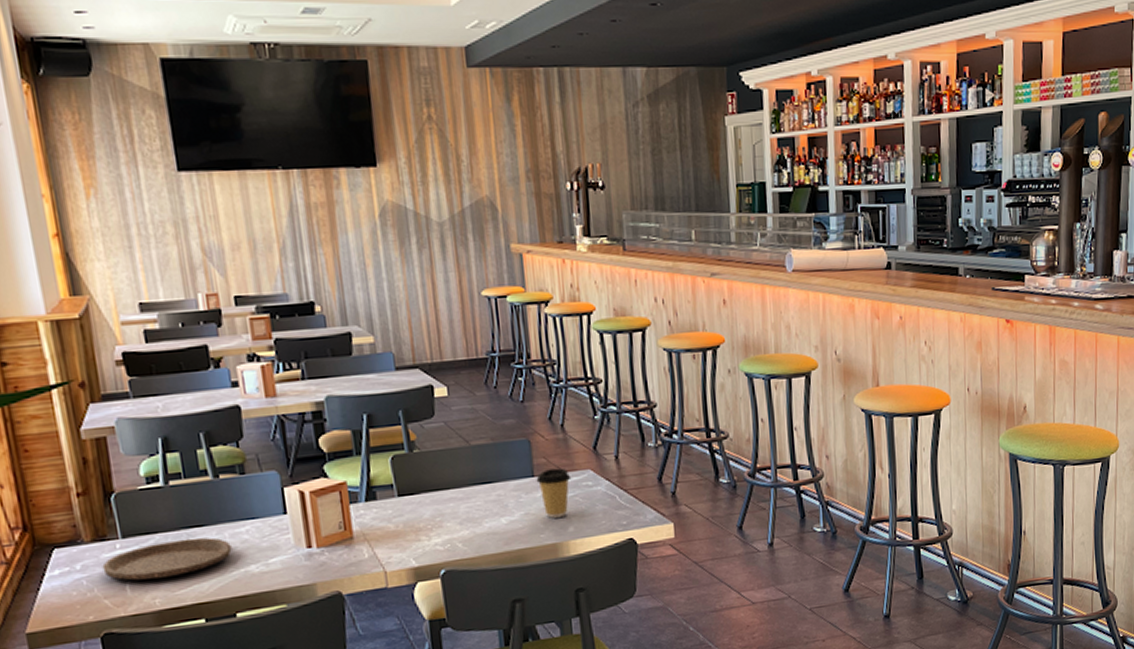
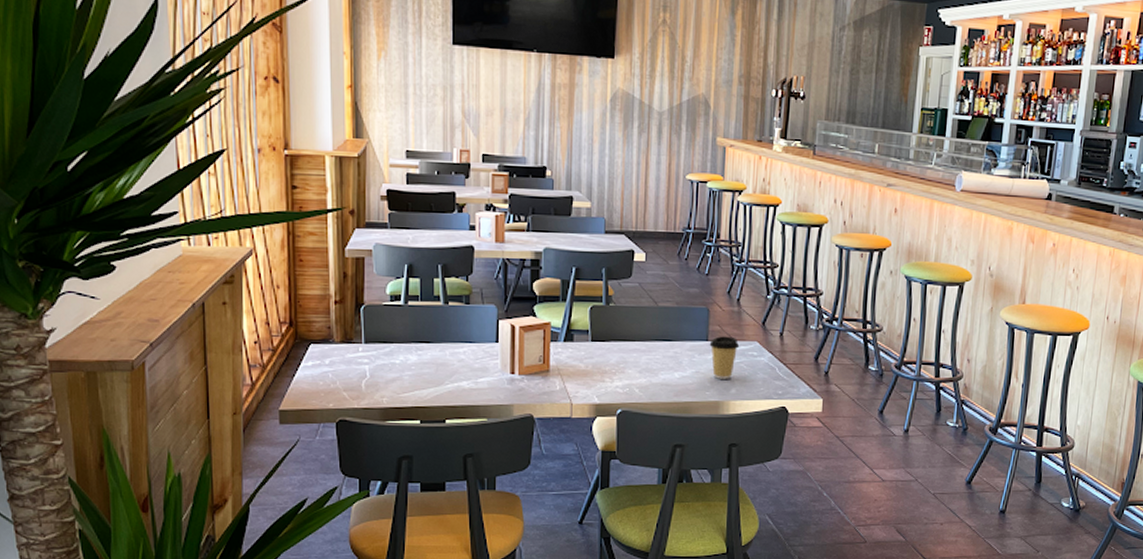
plate: present [102,537,232,581] -> none [346,351,450,382]

